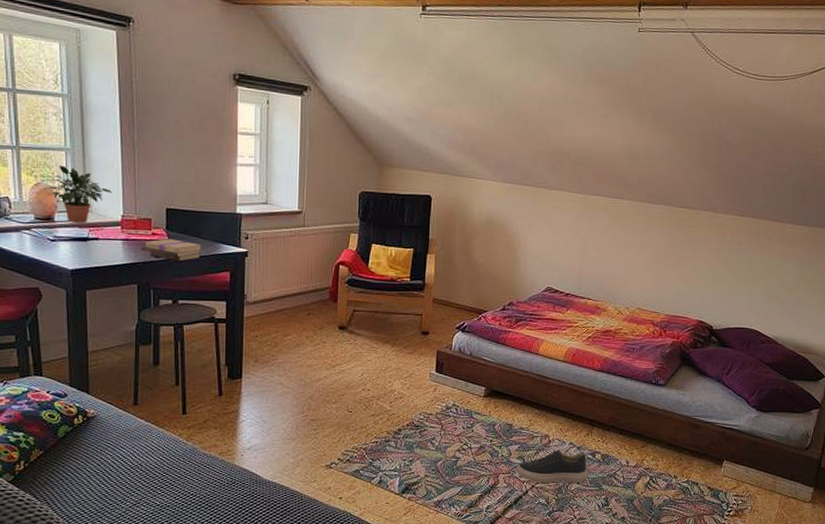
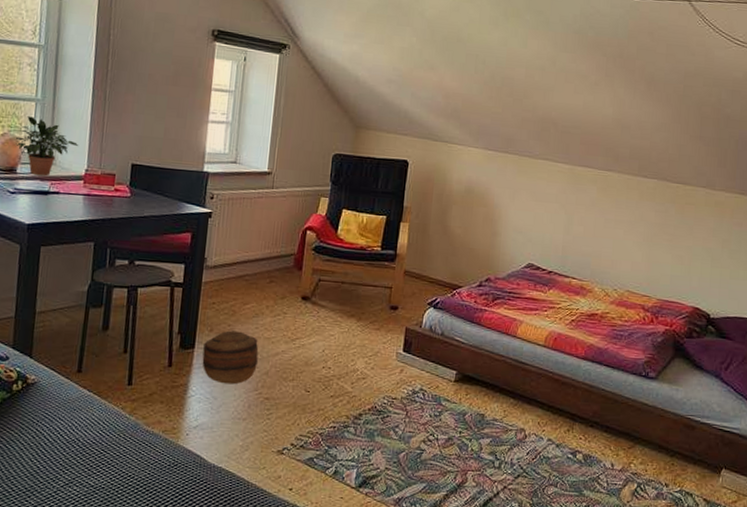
books: present [140,239,201,262] -> none [101,195,164,221]
basket: none [250,360,302,409] -> present [202,330,259,385]
shoe: present [516,450,588,483] -> none [487,446,568,486]

